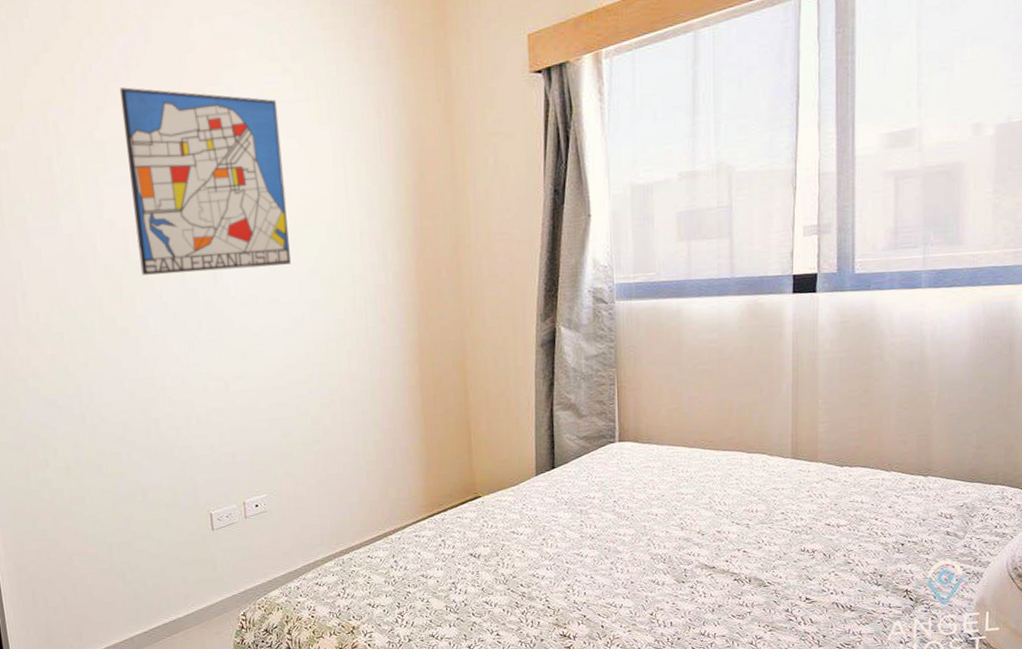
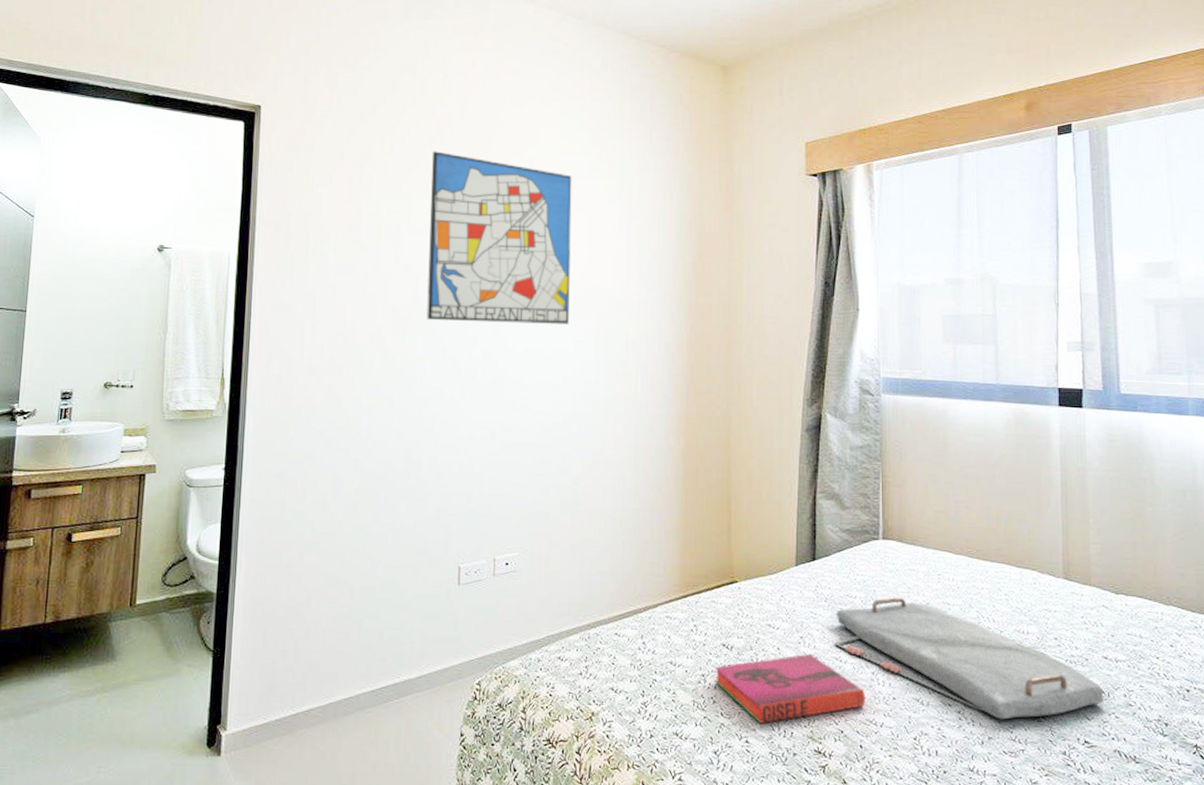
hardback book: none [464,552,605,618] -> present [714,653,865,723]
serving tray: none [574,493,825,589] -> present [833,597,1104,720]

